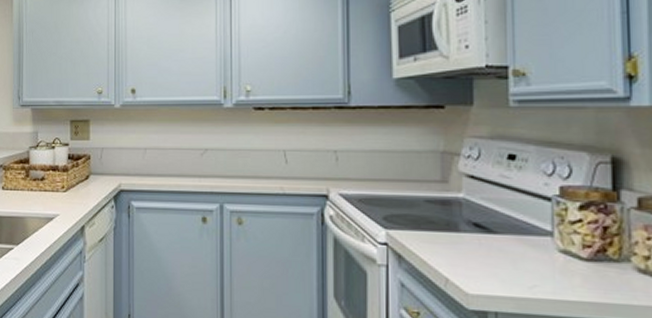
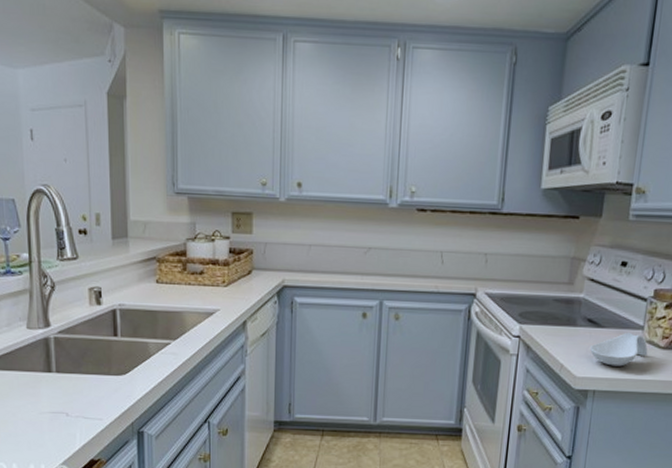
spoon rest: none [481,240,565,283] -> present [589,332,648,367]

